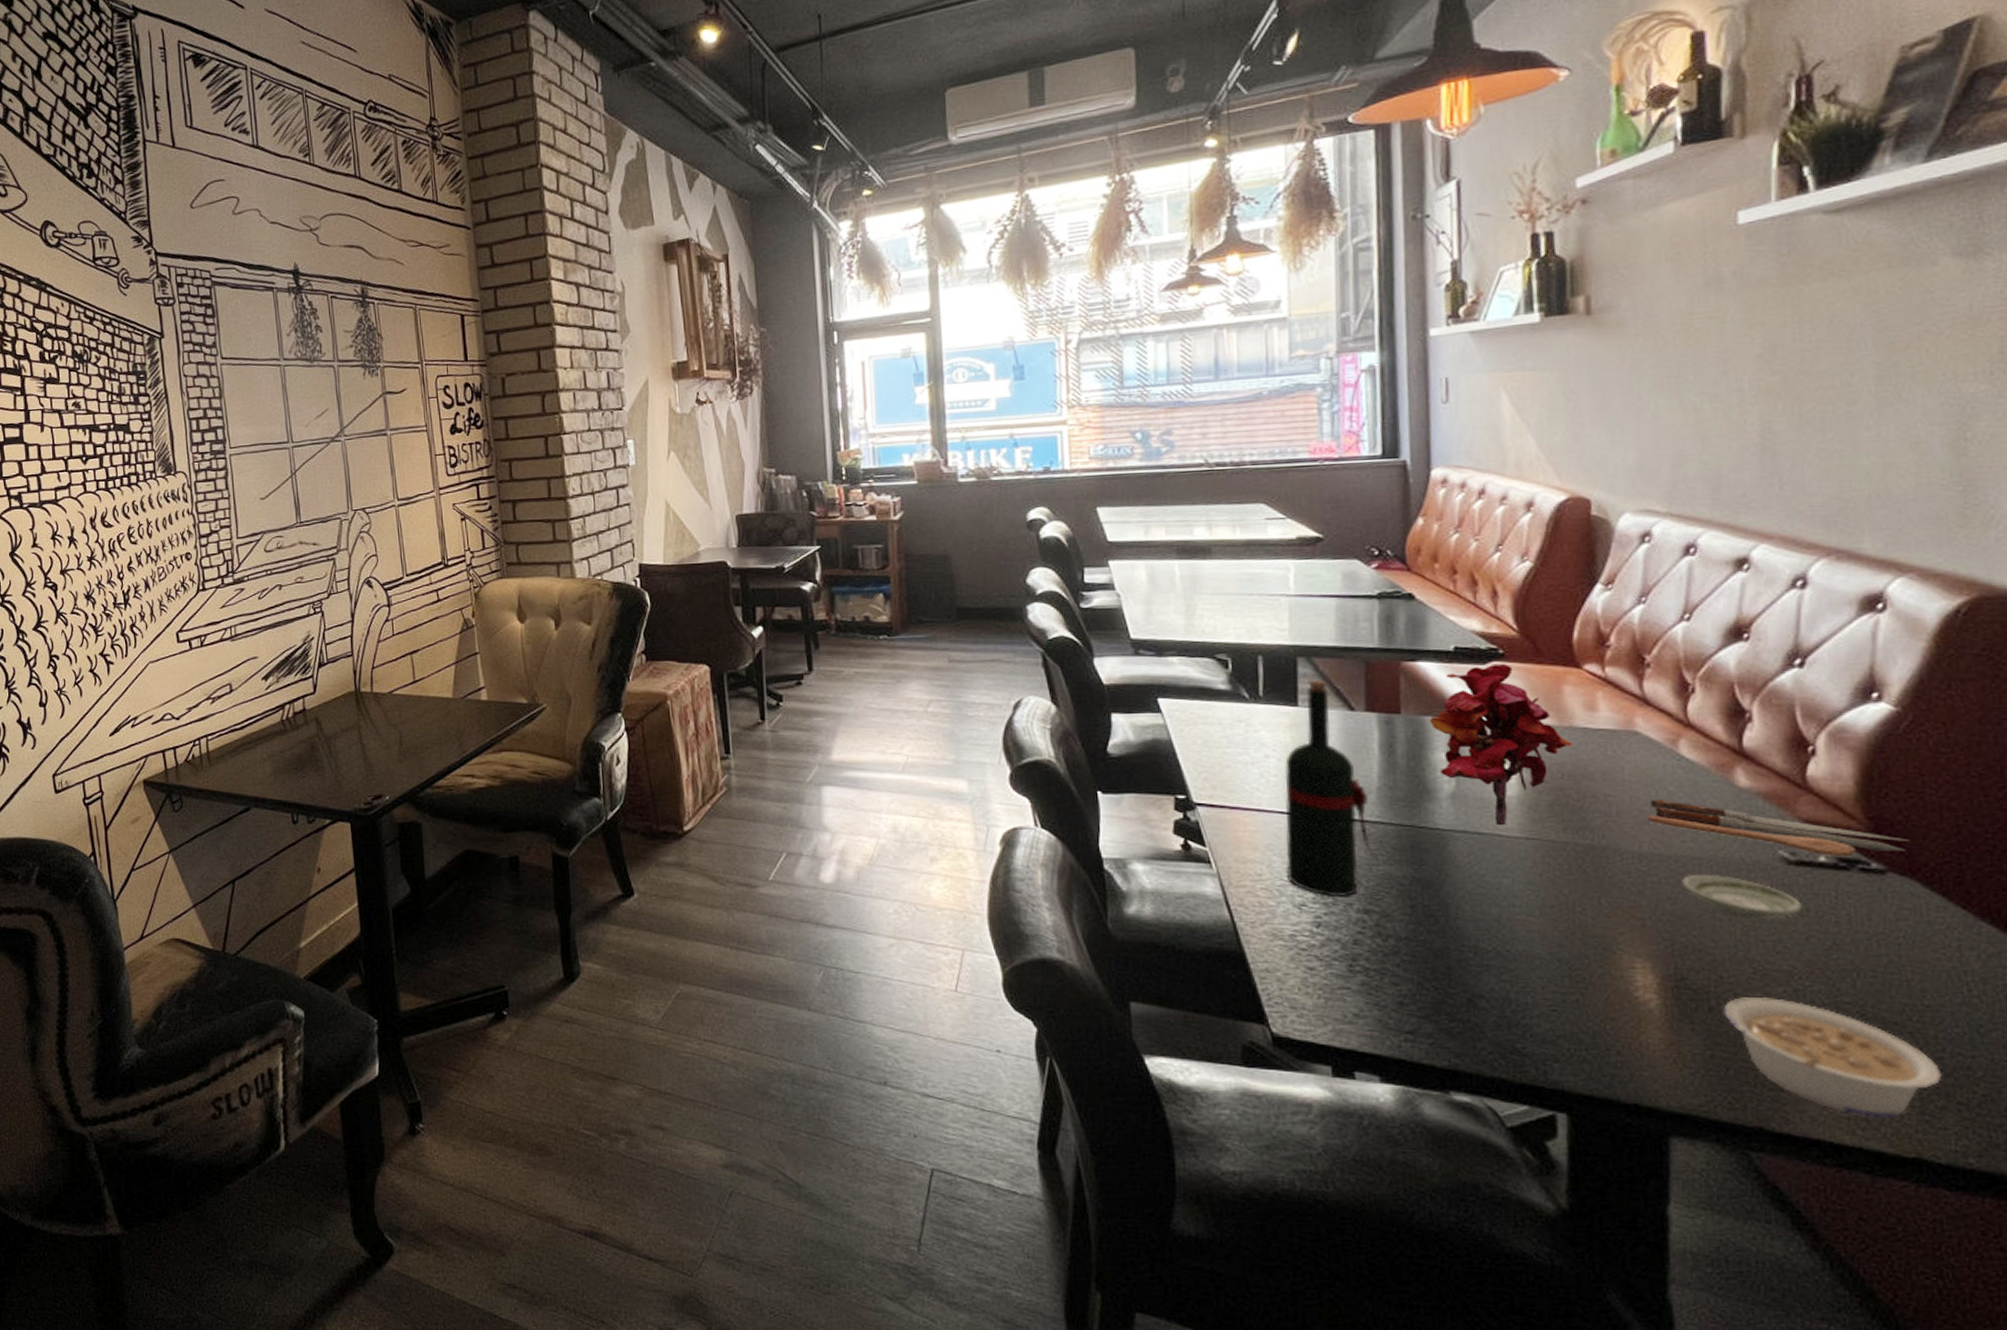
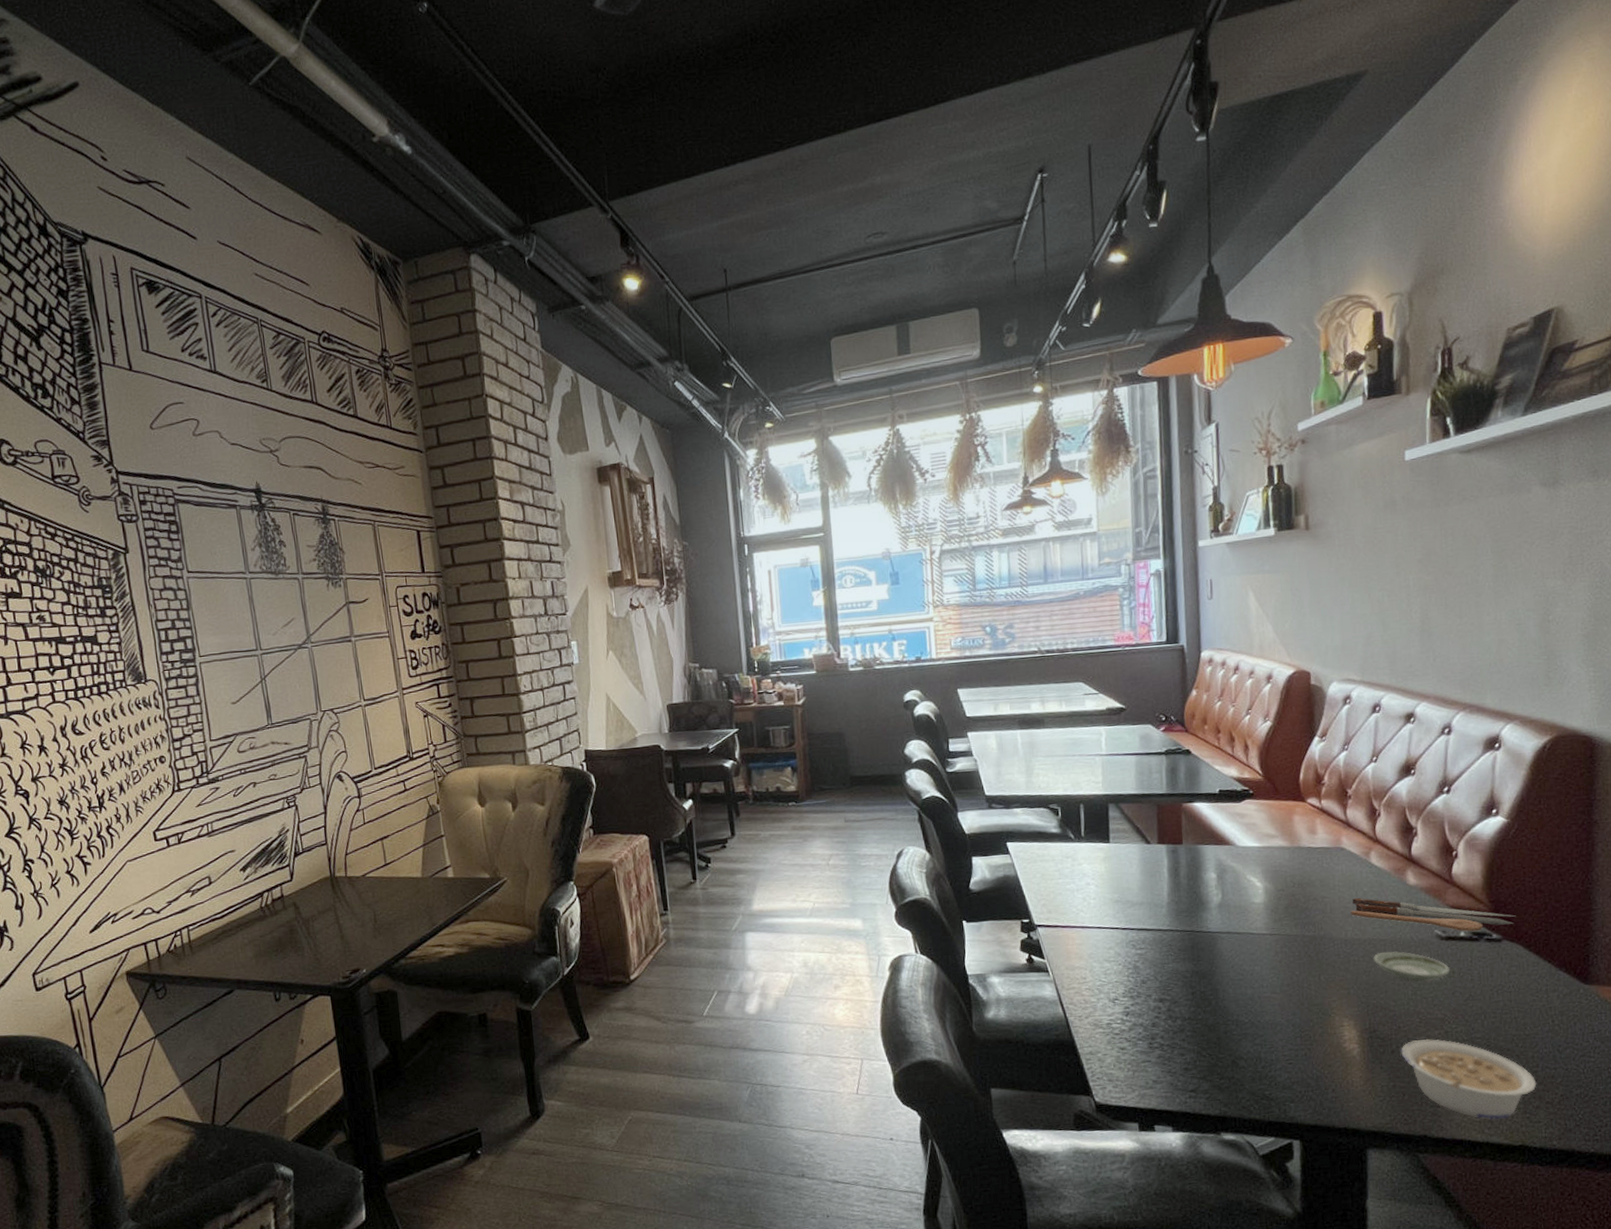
wine bottle: present [1284,679,1378,896] -> none [1101,820,1169,991]
artificial flower: present [1429,663,1573,826] -> none [1202,801,1301,926]

